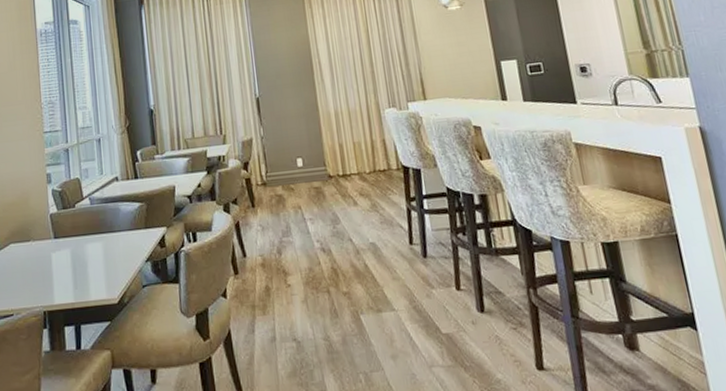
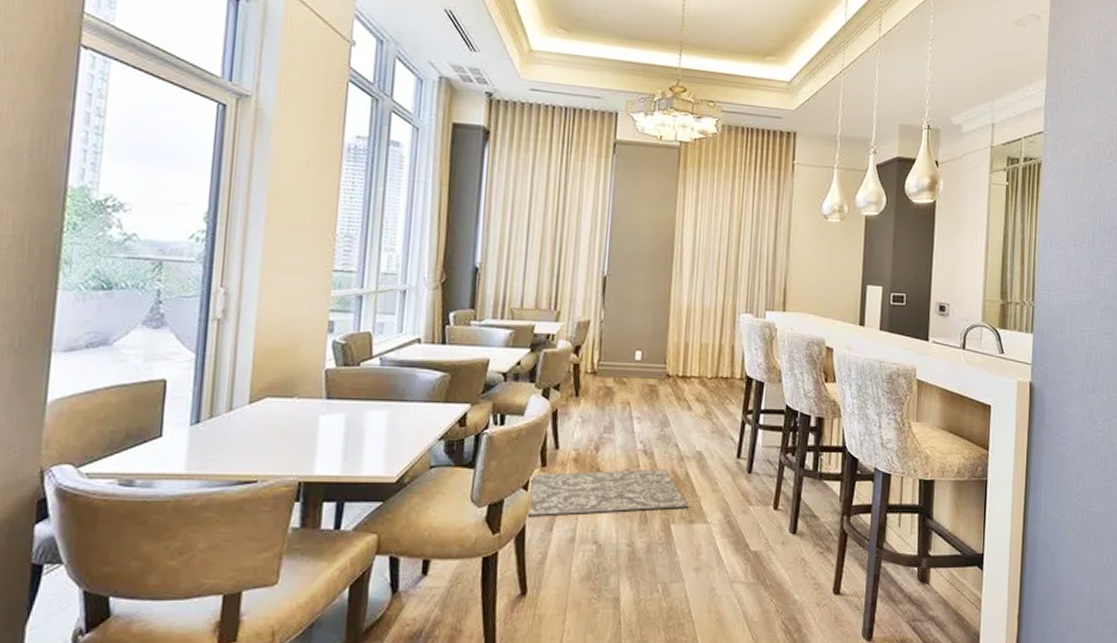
rug: none [228,263,373,322] -> present [525,469,688,517]

